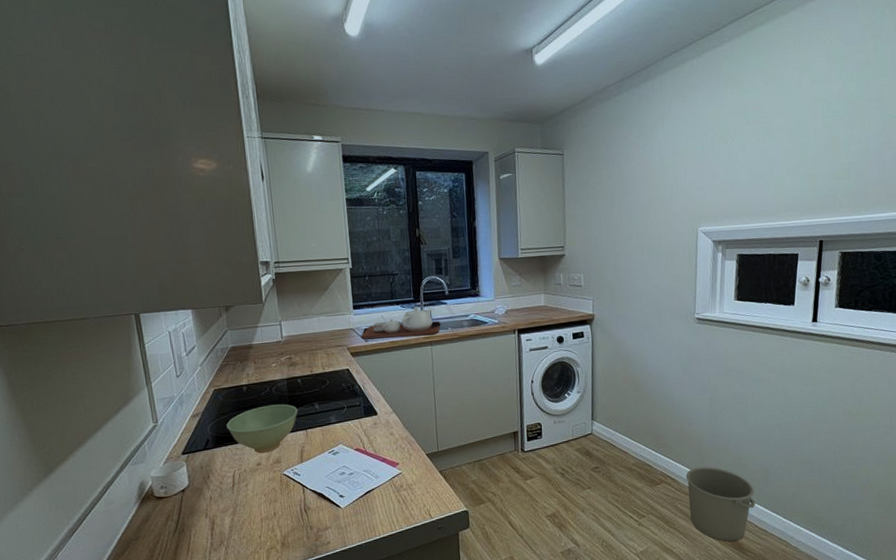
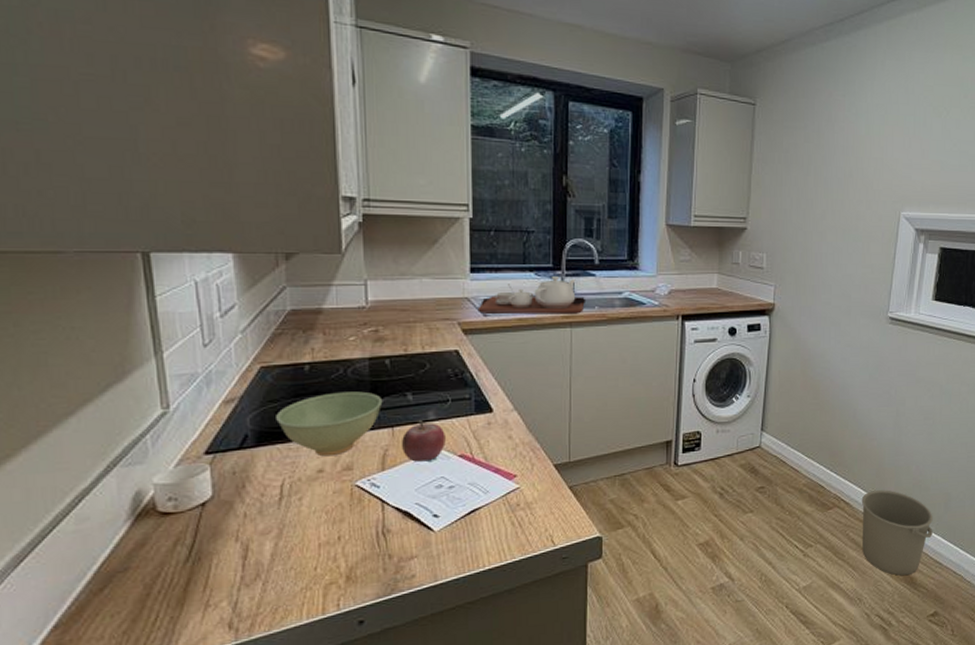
fruit: none [313,422,345,455] -> present [401,419,446,462]

